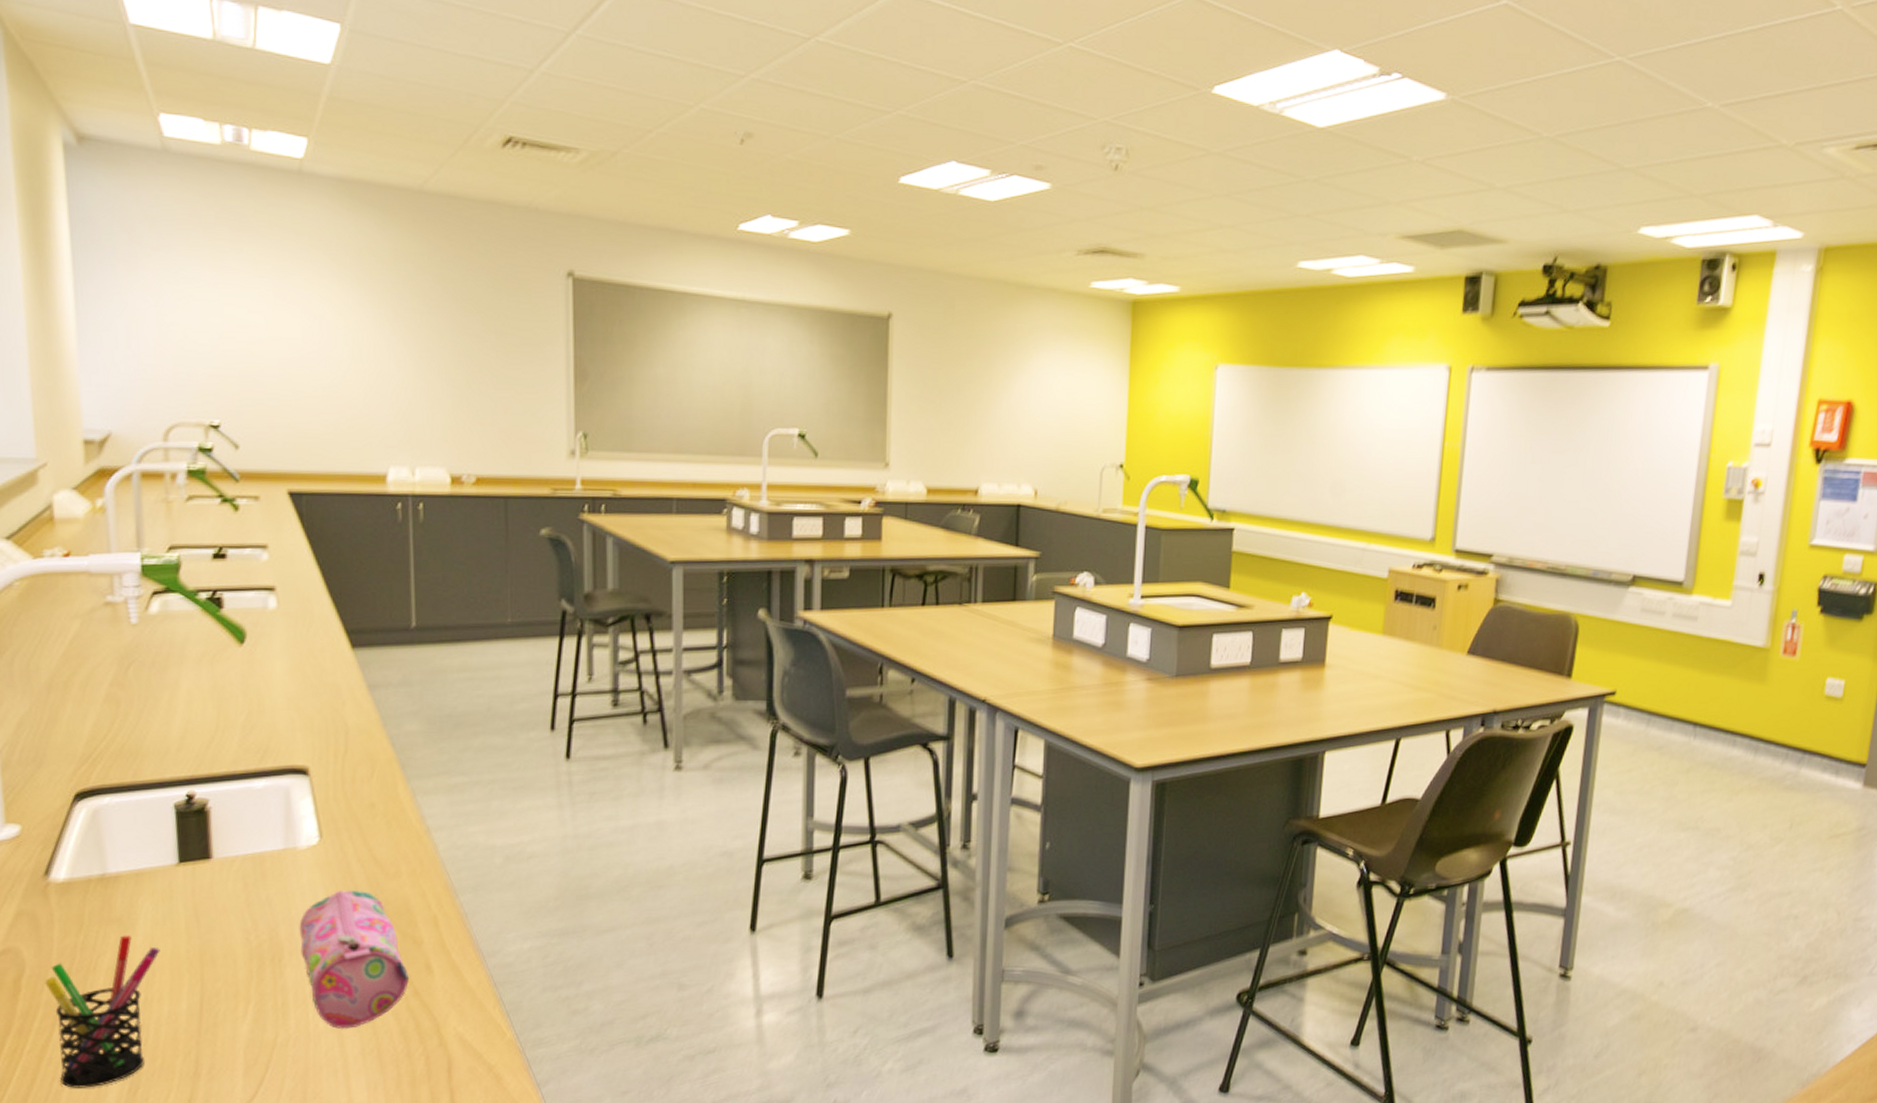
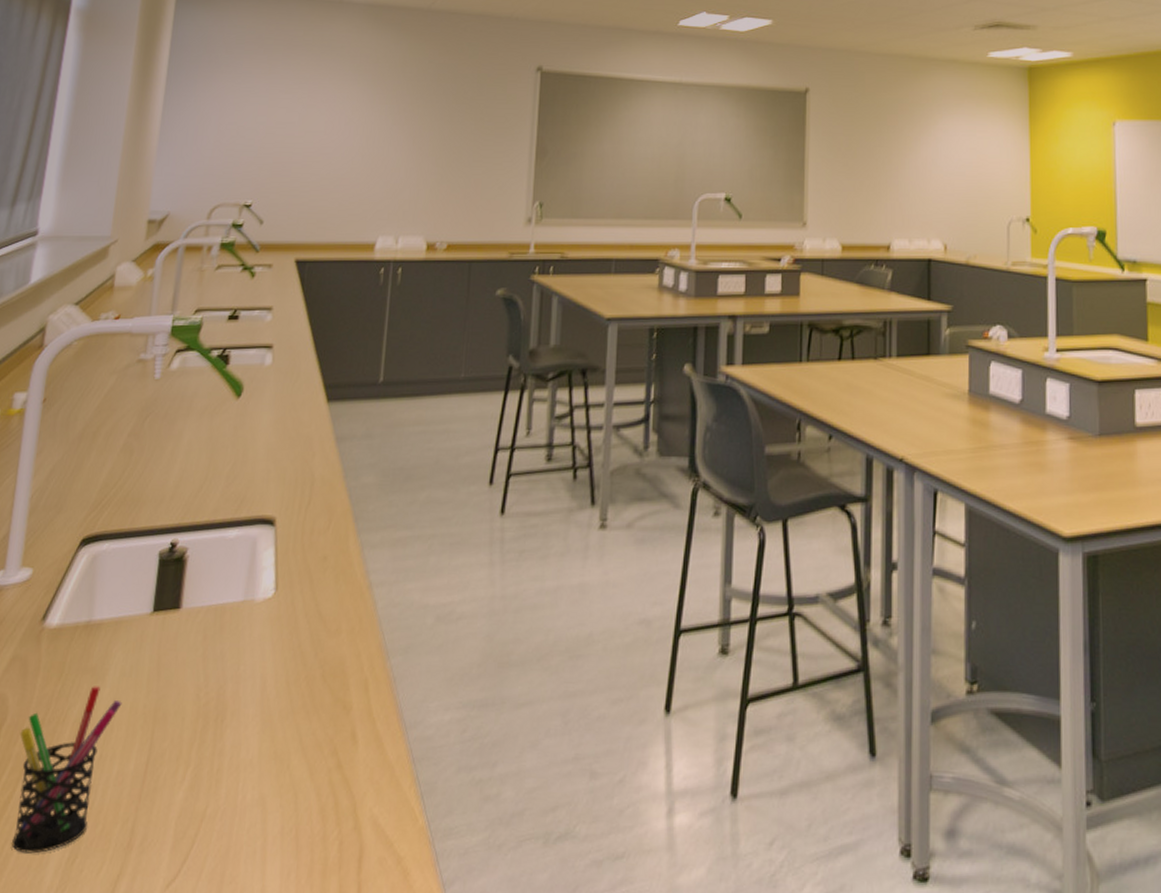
pencil case: present [299,891,409,1030] -> none [241,647,335,804]

